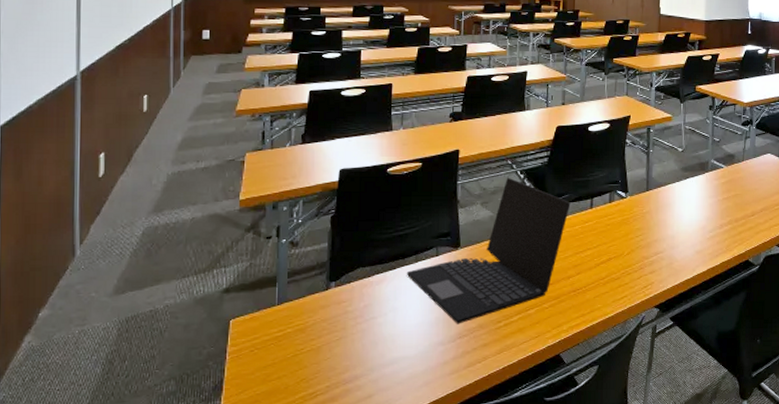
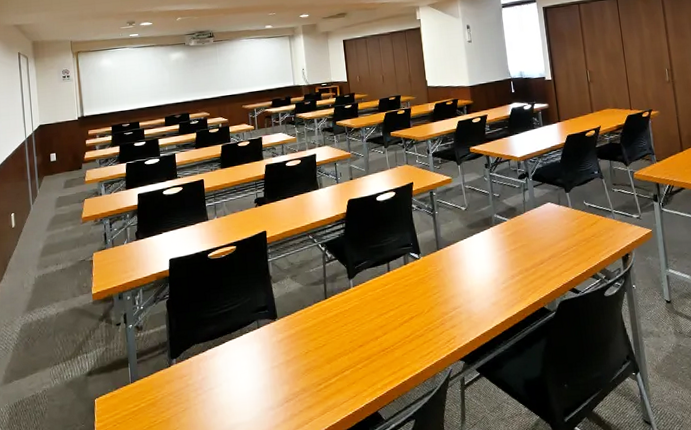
laptop: present [406,177,571,324] -> none [234,250,370,390]

